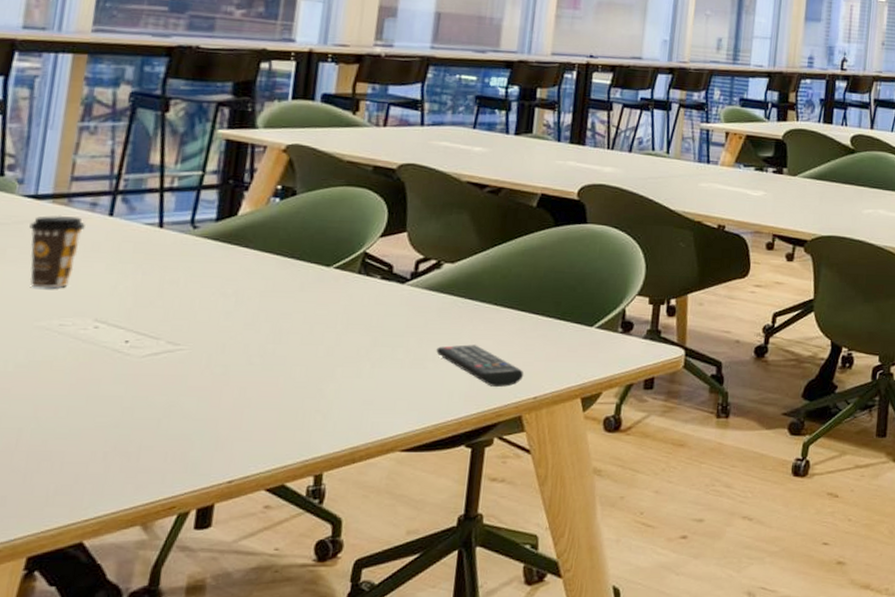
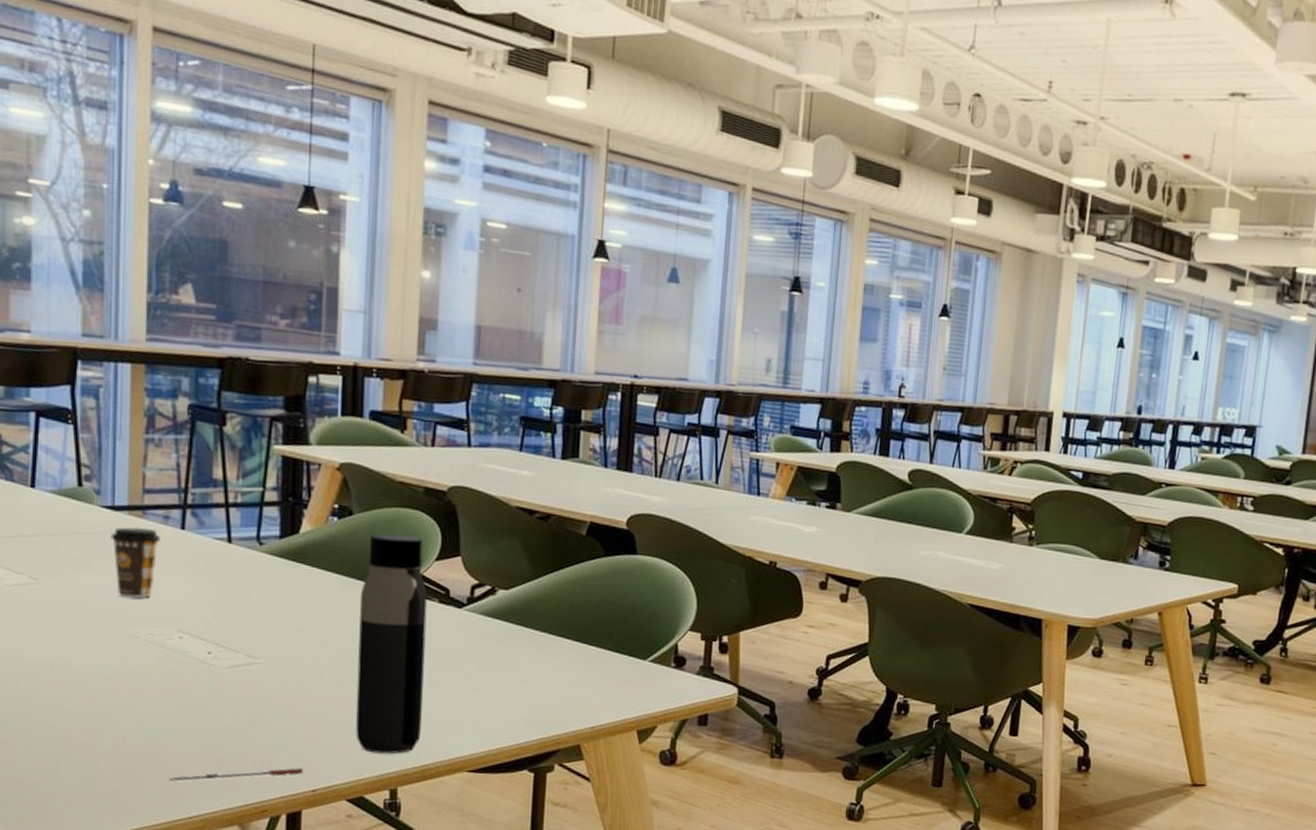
pen: none [66,459,221,482] -> present [169,768,304,781]
water bottle: none [281,212,370,438] -> present [356,534,428,754]
remote control: present [436,344,524,388] -> none [496,672,581,716]

